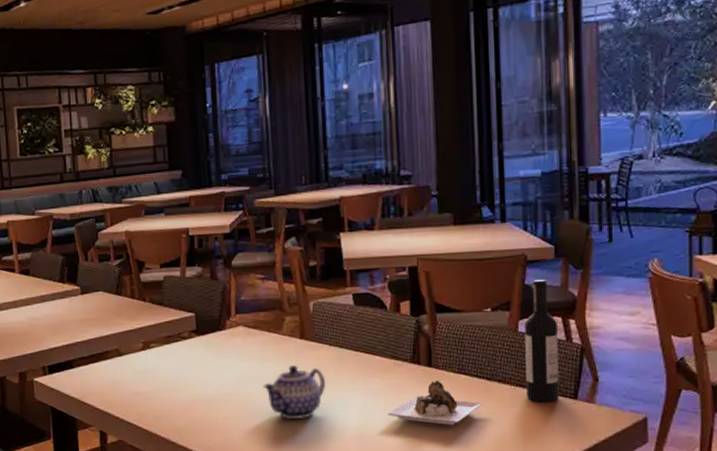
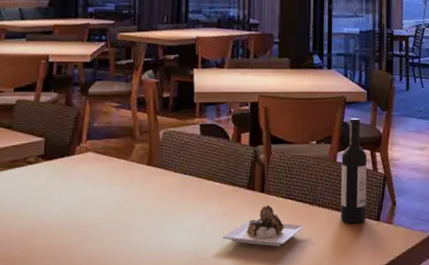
teapot: present [263,365,326,419] -> none [106,191,168,245]

